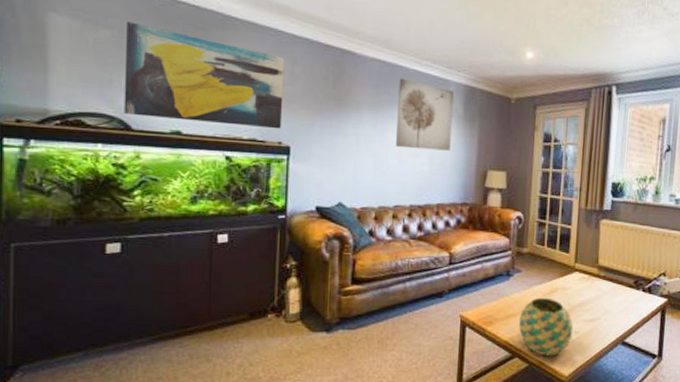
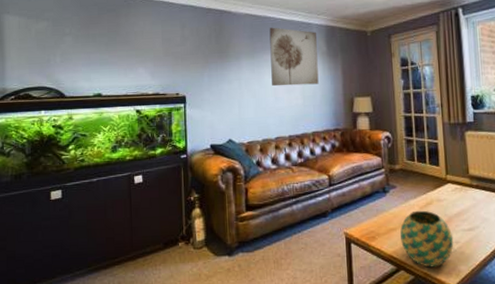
wall art: present [124,22,285,129] -> none [58,13,178,86]

